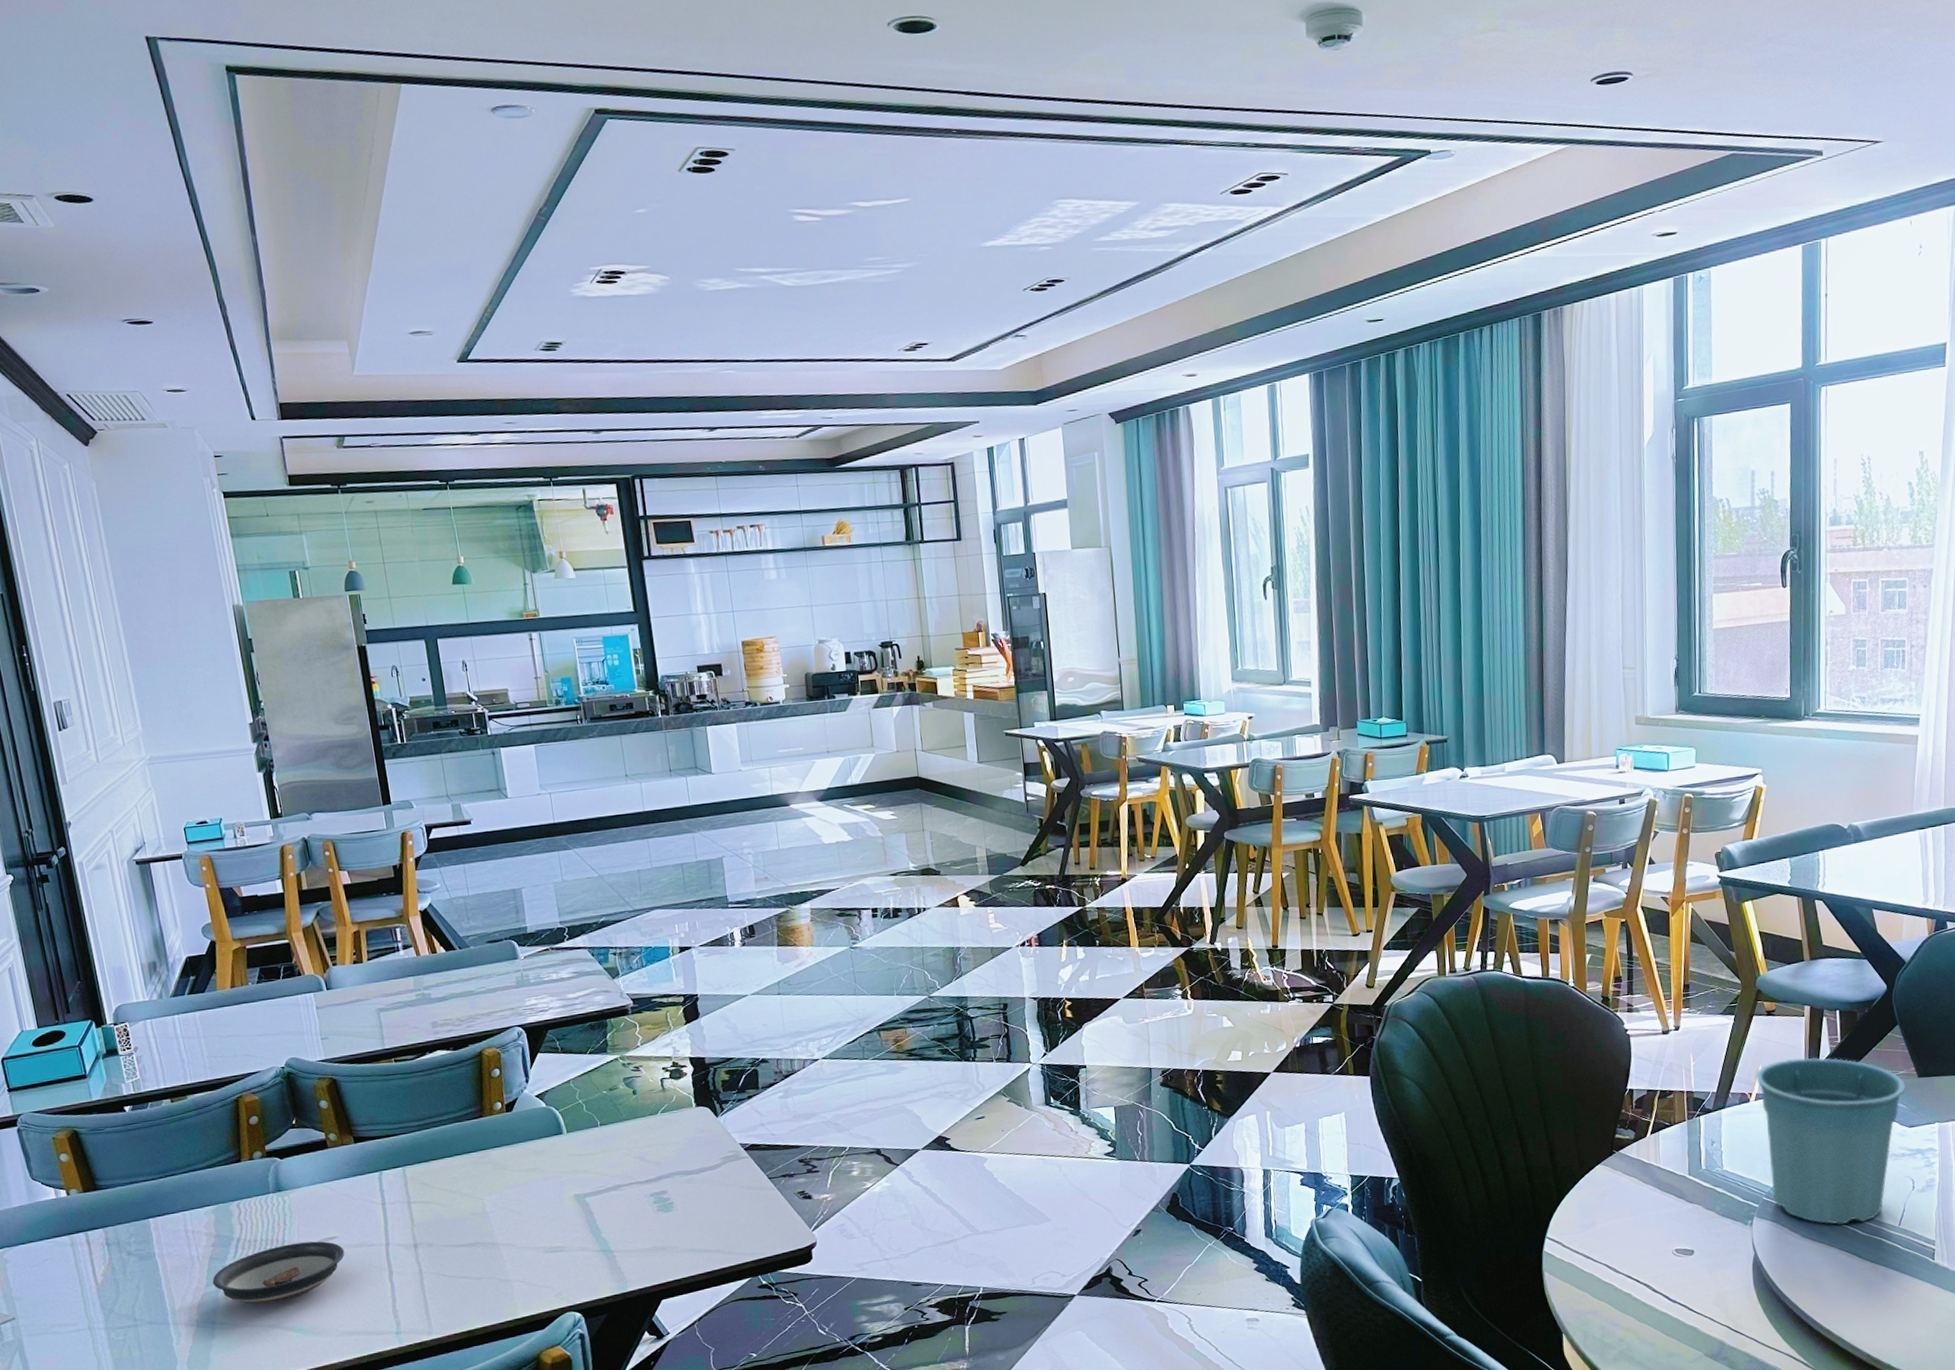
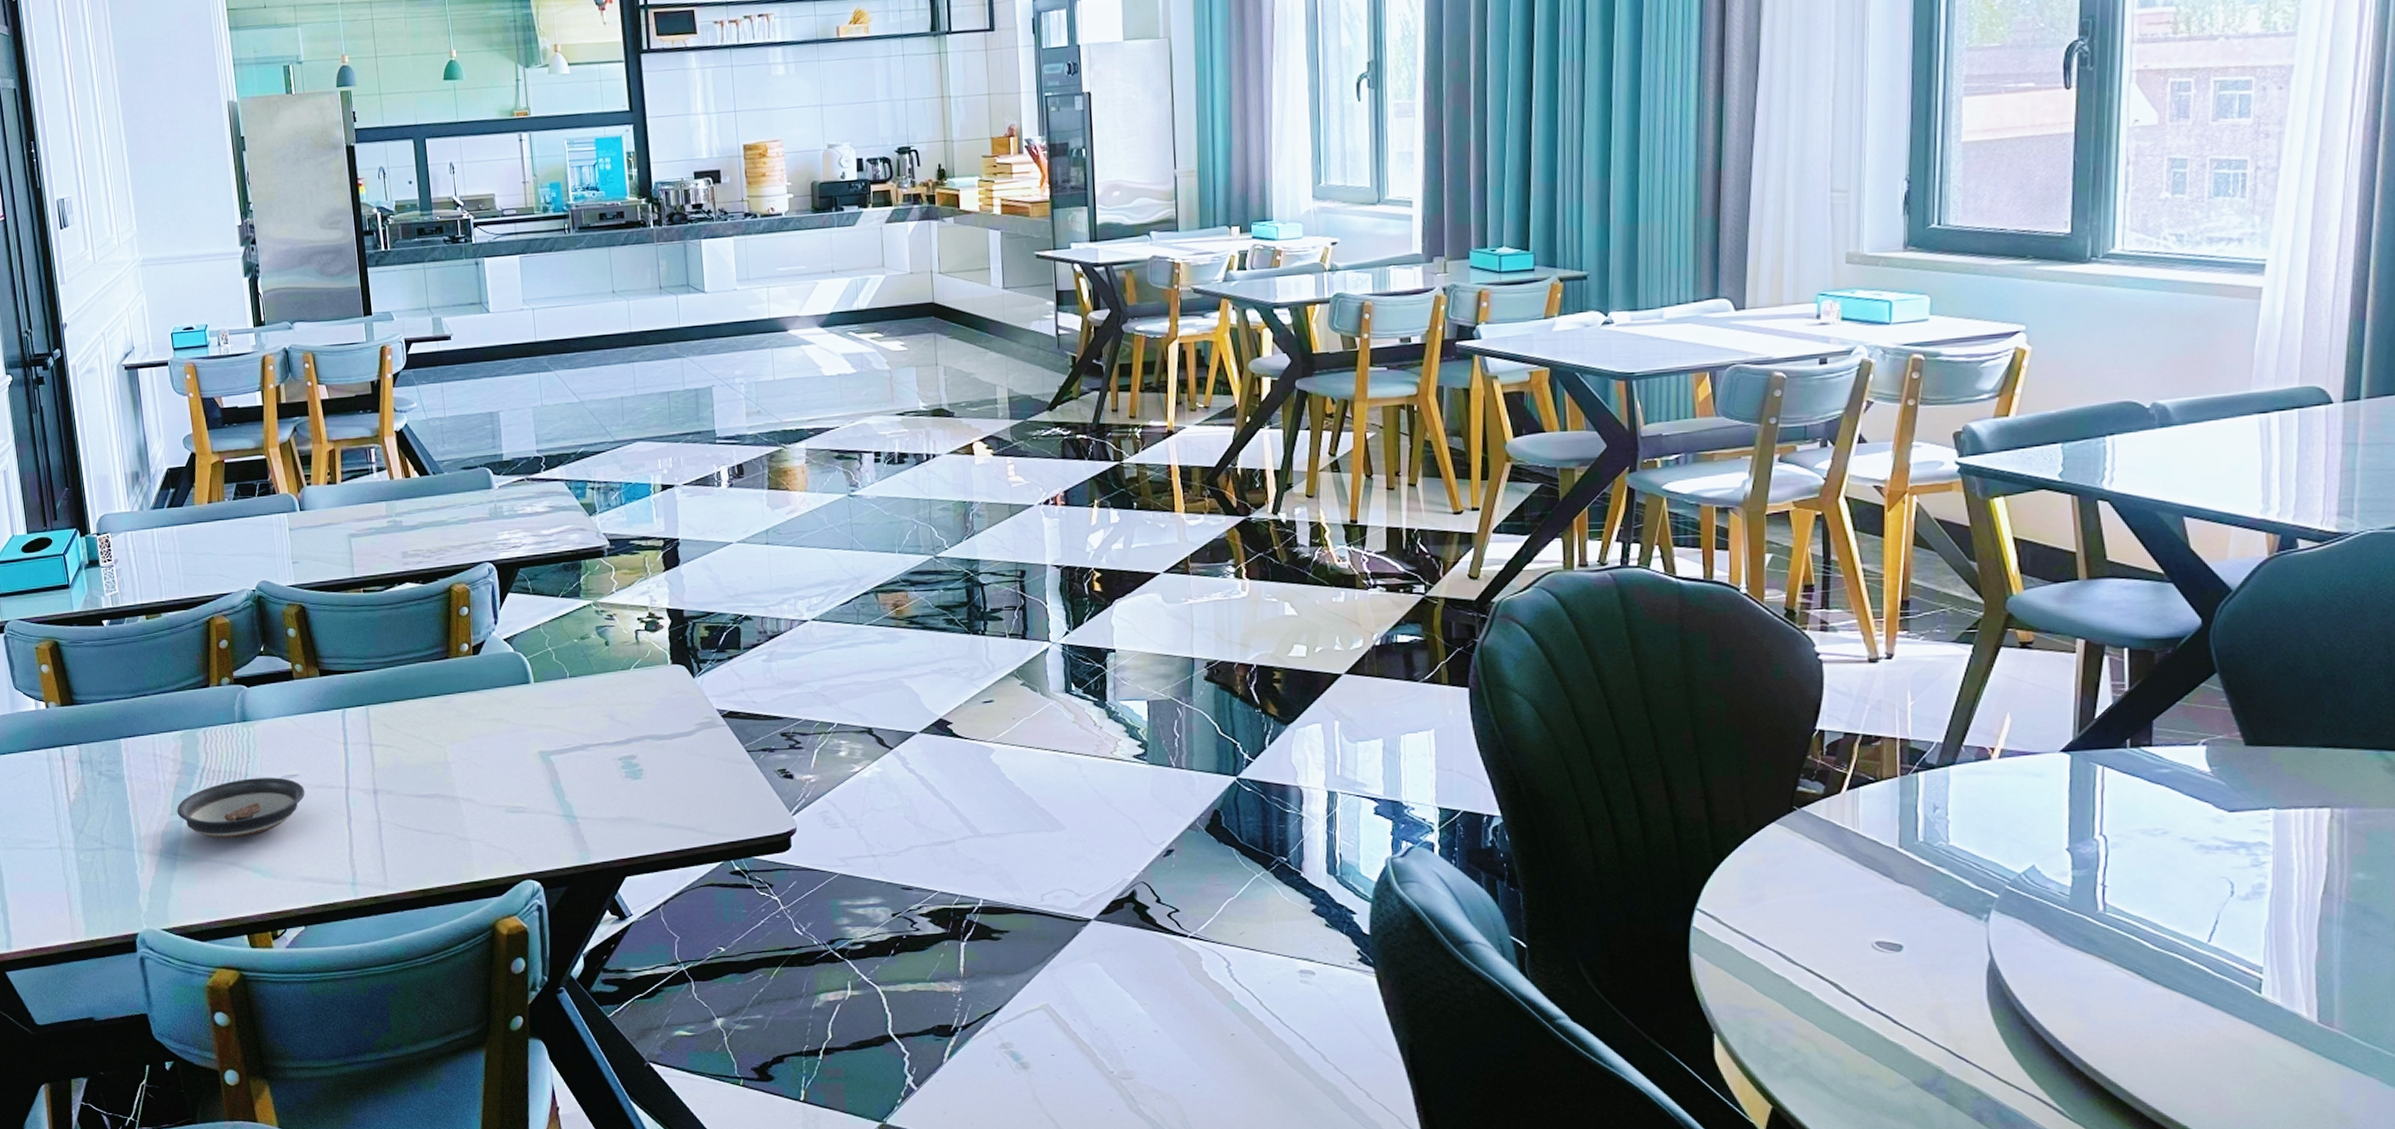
flower pot: present [1756,1057,1905,1225] -> none [2001,706,2225,932]

